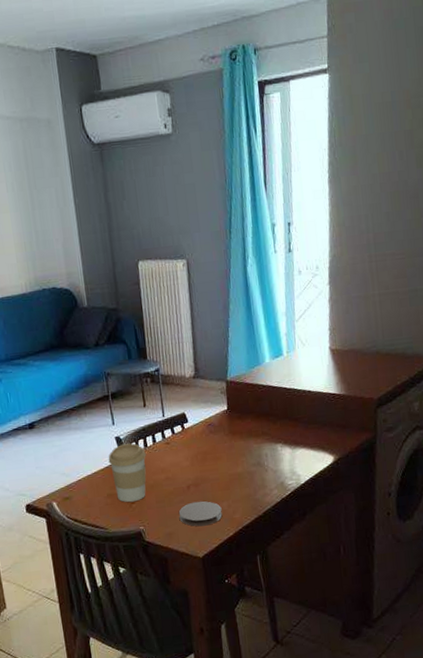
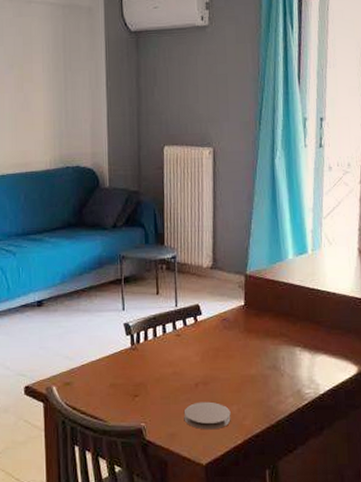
coffee cup: present [108,443,147,503] -> none [114,331,155,395]

